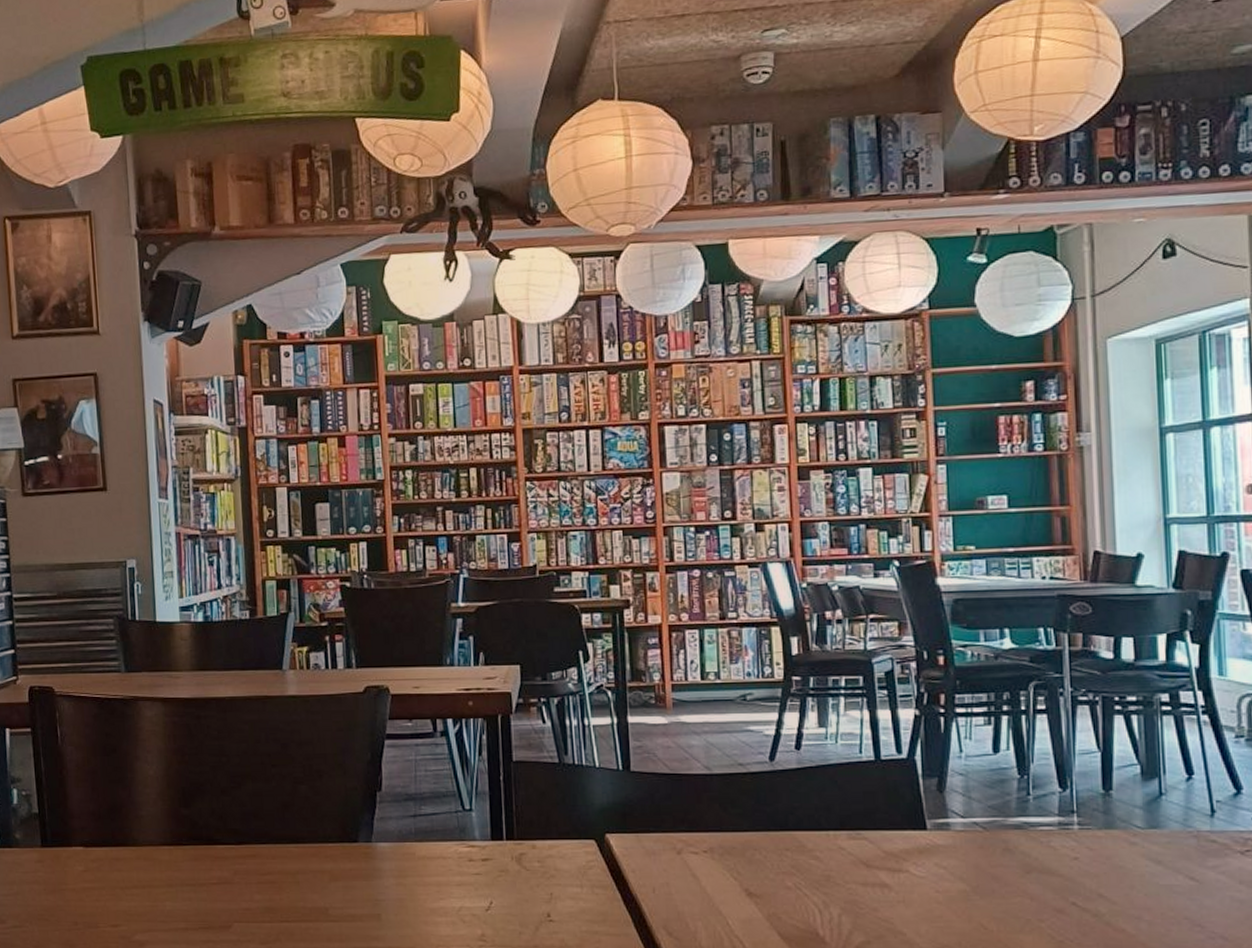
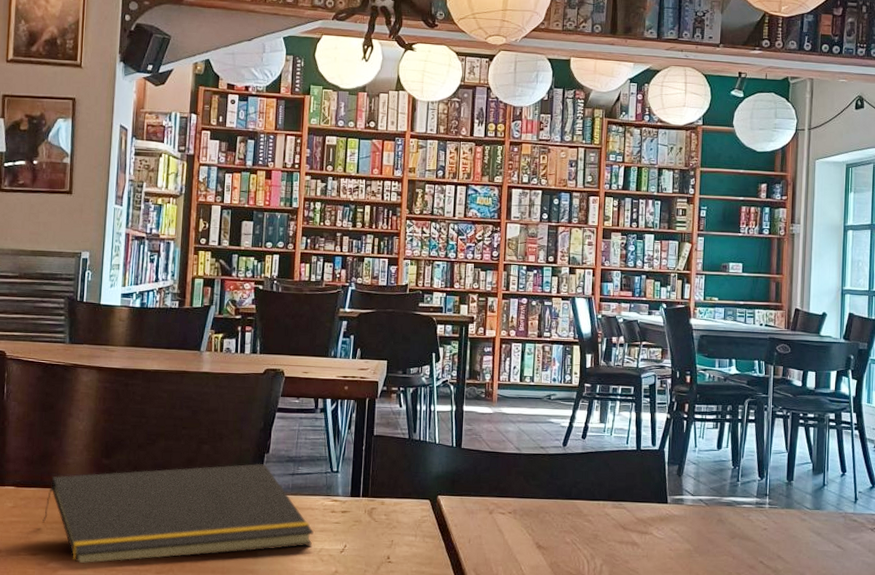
notepad: none [120,804,449,934] -> present [42,463,314,563]

